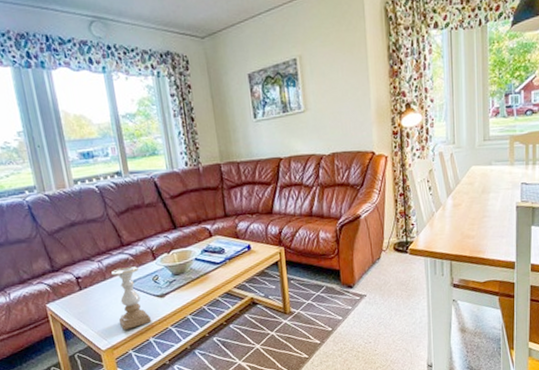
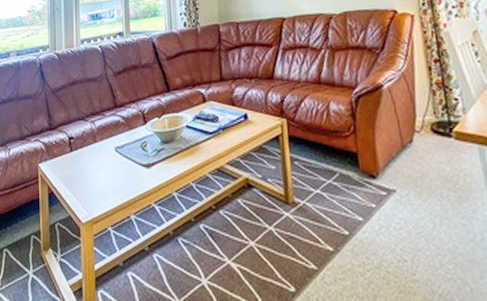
candle holder: present [110,266,152,330] -> none [101,130,135,201]

